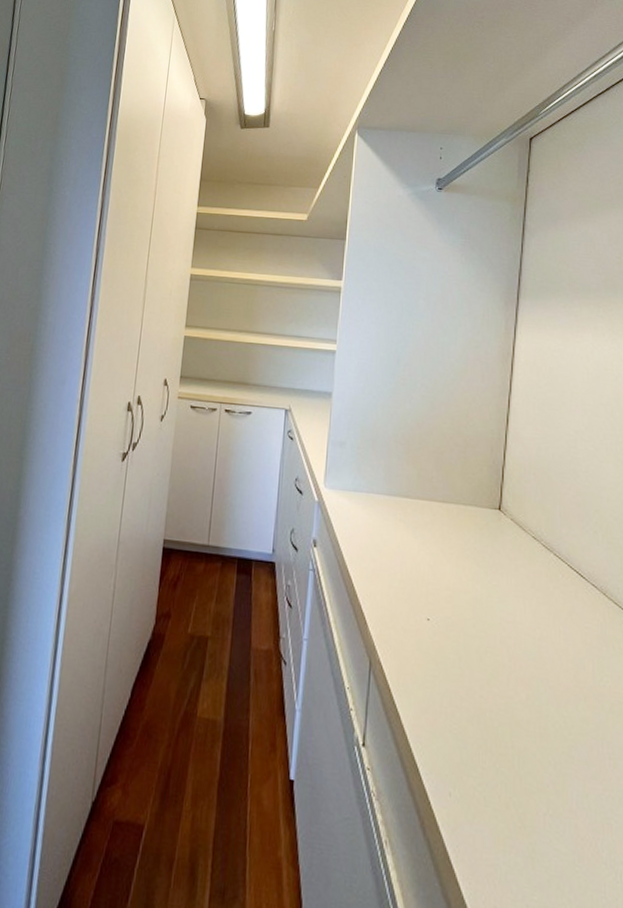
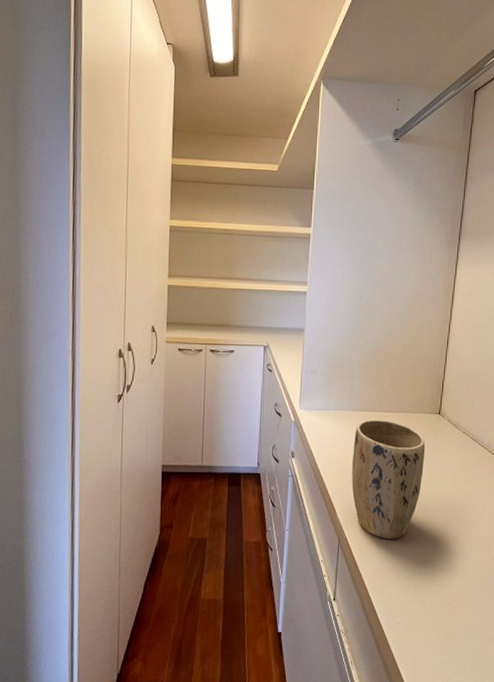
plant pot: none [387,508,482,672] -> present [352,419,426,539]

